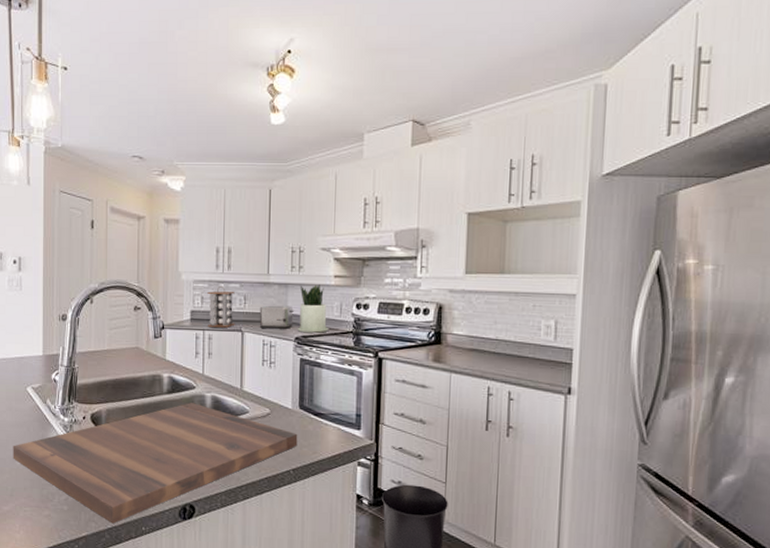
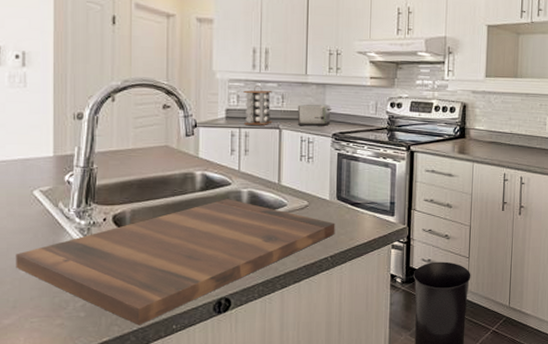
planter: present [297,284,329,334] -> none [334,85,365,130]

